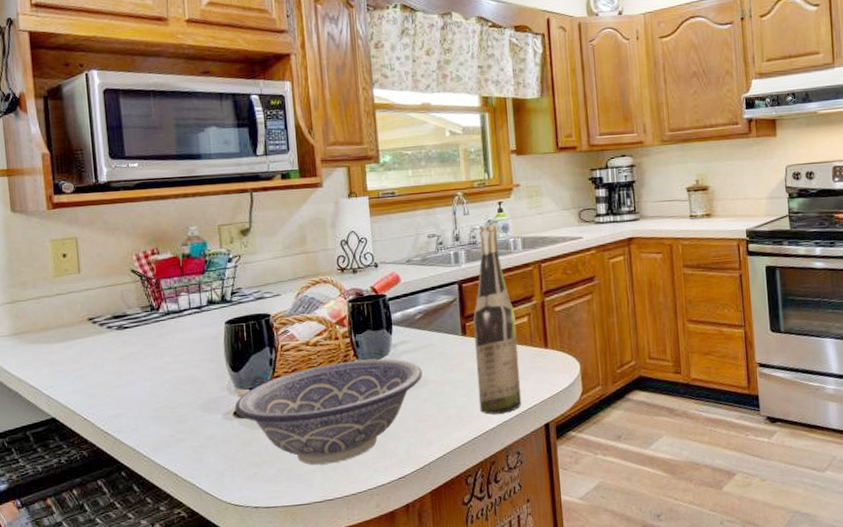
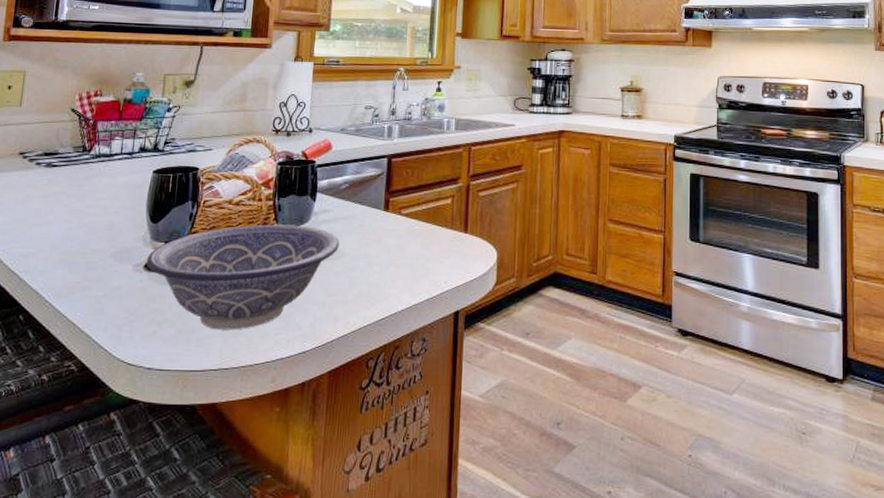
wine bottle: present [472,224,522,415] -> none [391,102,440,296]

